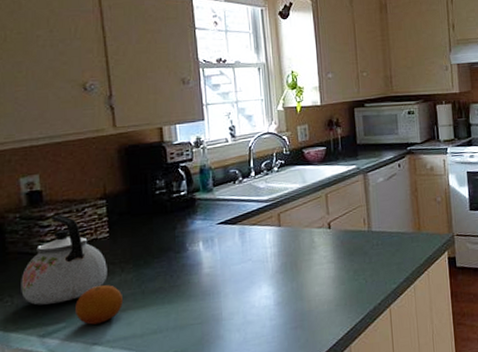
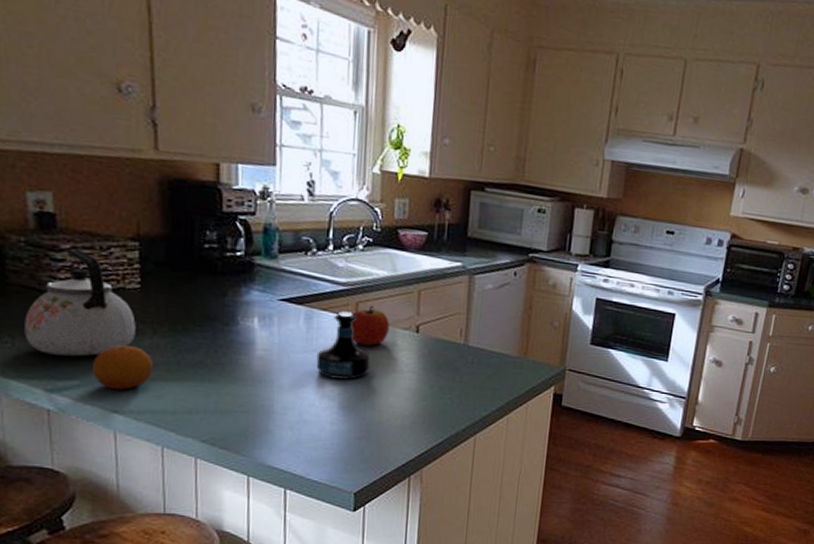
tequila bottle: none [252,222,296,281] -> present [316,311,371,380]
apple: none [275,213,307,248] -> present [351,305,390,346]

